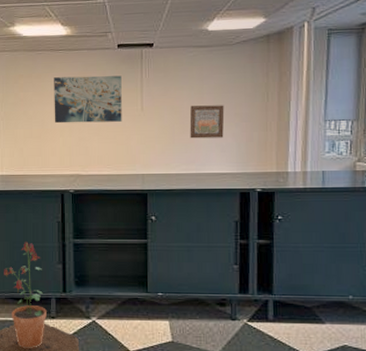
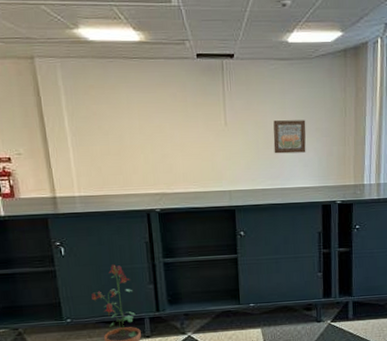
wall art: present [54,75,122,124] -> none [129,87,206,139]

